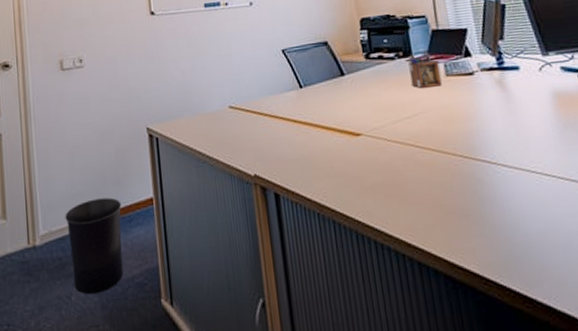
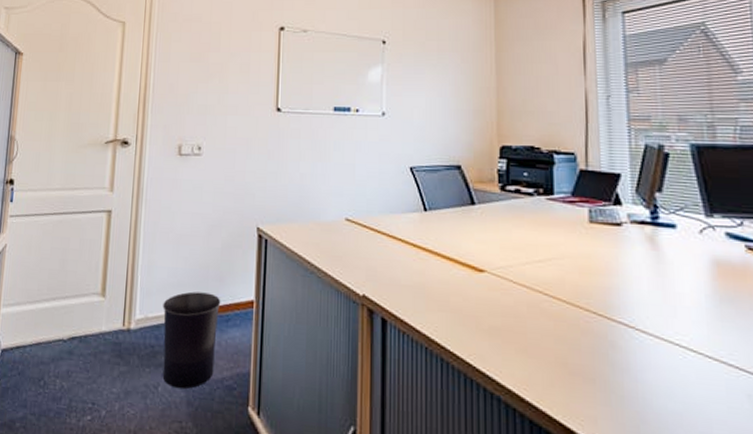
desk organizer: present [408,51,442,89] -> none [548,191,584,233]

